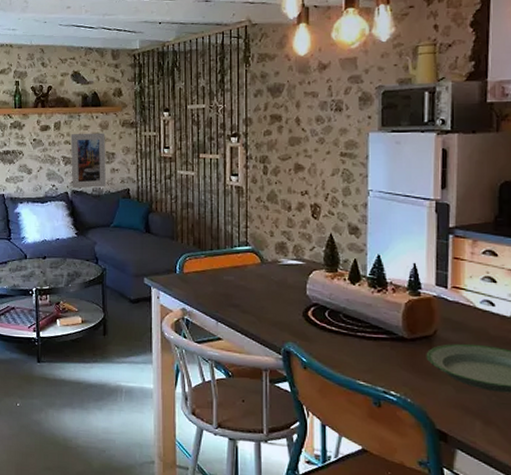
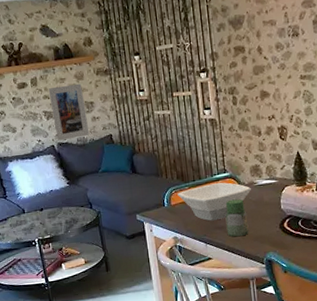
bowl: none [192,255,274,297] -> present [177,182,251,221]
jar: none [242,276,267,319] -> present [225,199,249,237]

